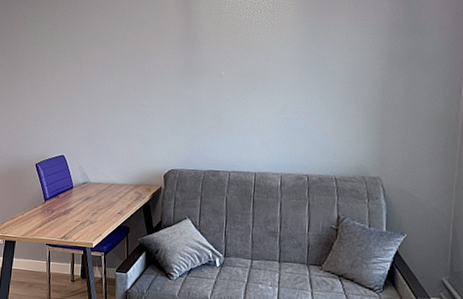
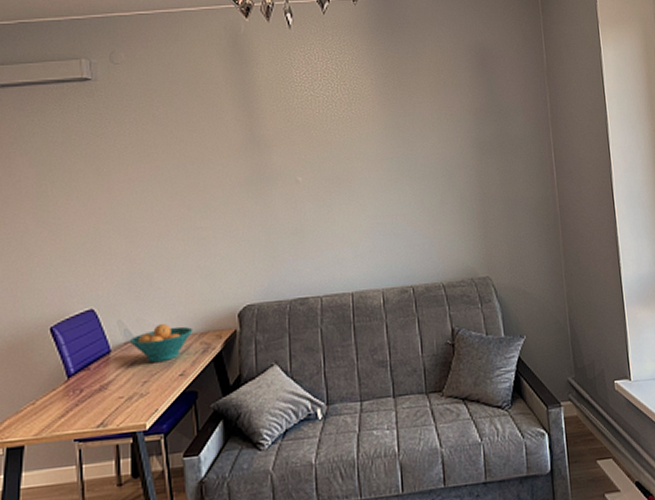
fruit bowl: none [86,174,131,201] -> present [129,324,193,363]

